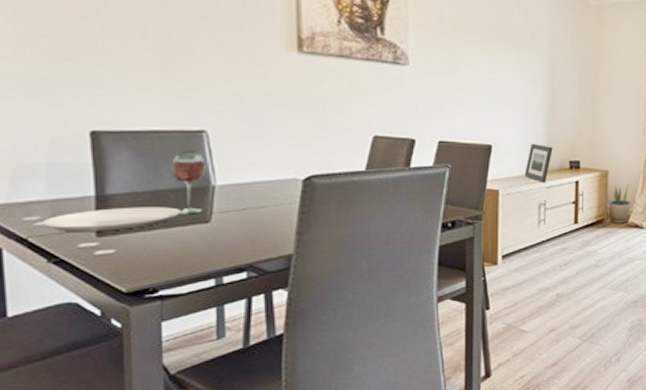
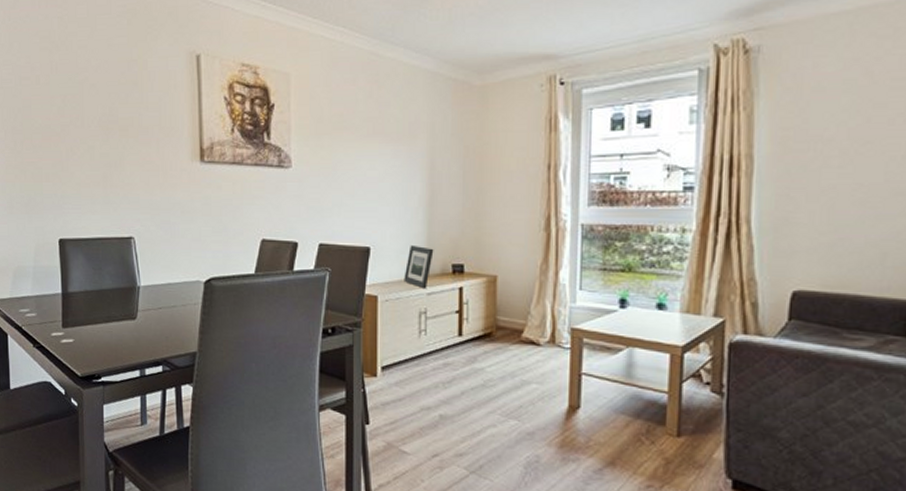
plate: present [42,207,180,231] -> none [30,303,116,324]
wineglass: present [171,150,206,214] -> none [110,255,134,312]
potted plant: present [608,182,631,223] -> none [497,290,524,339]

